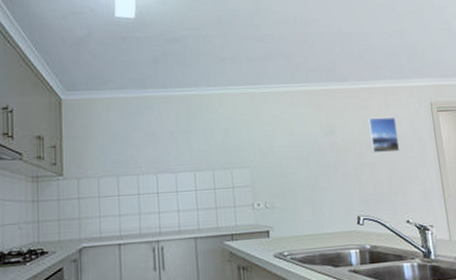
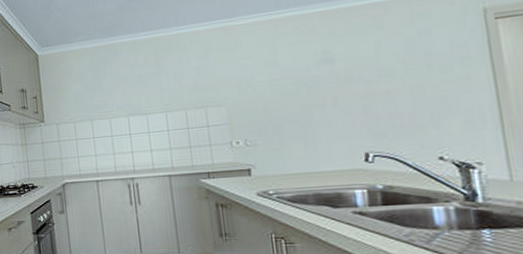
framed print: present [367,117,400,154] -> none [380,34,431,80]

